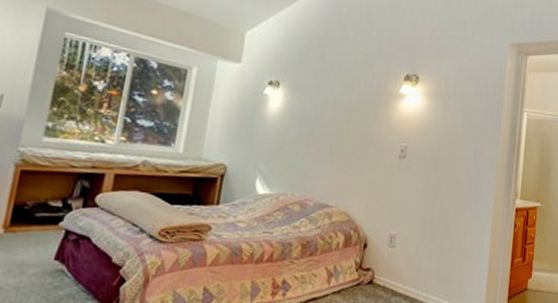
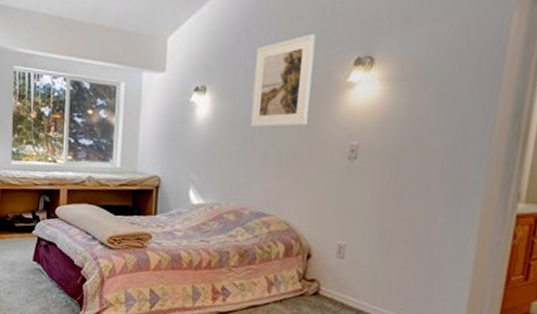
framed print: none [319,50,376,126] -> present [251,34,316,128]

